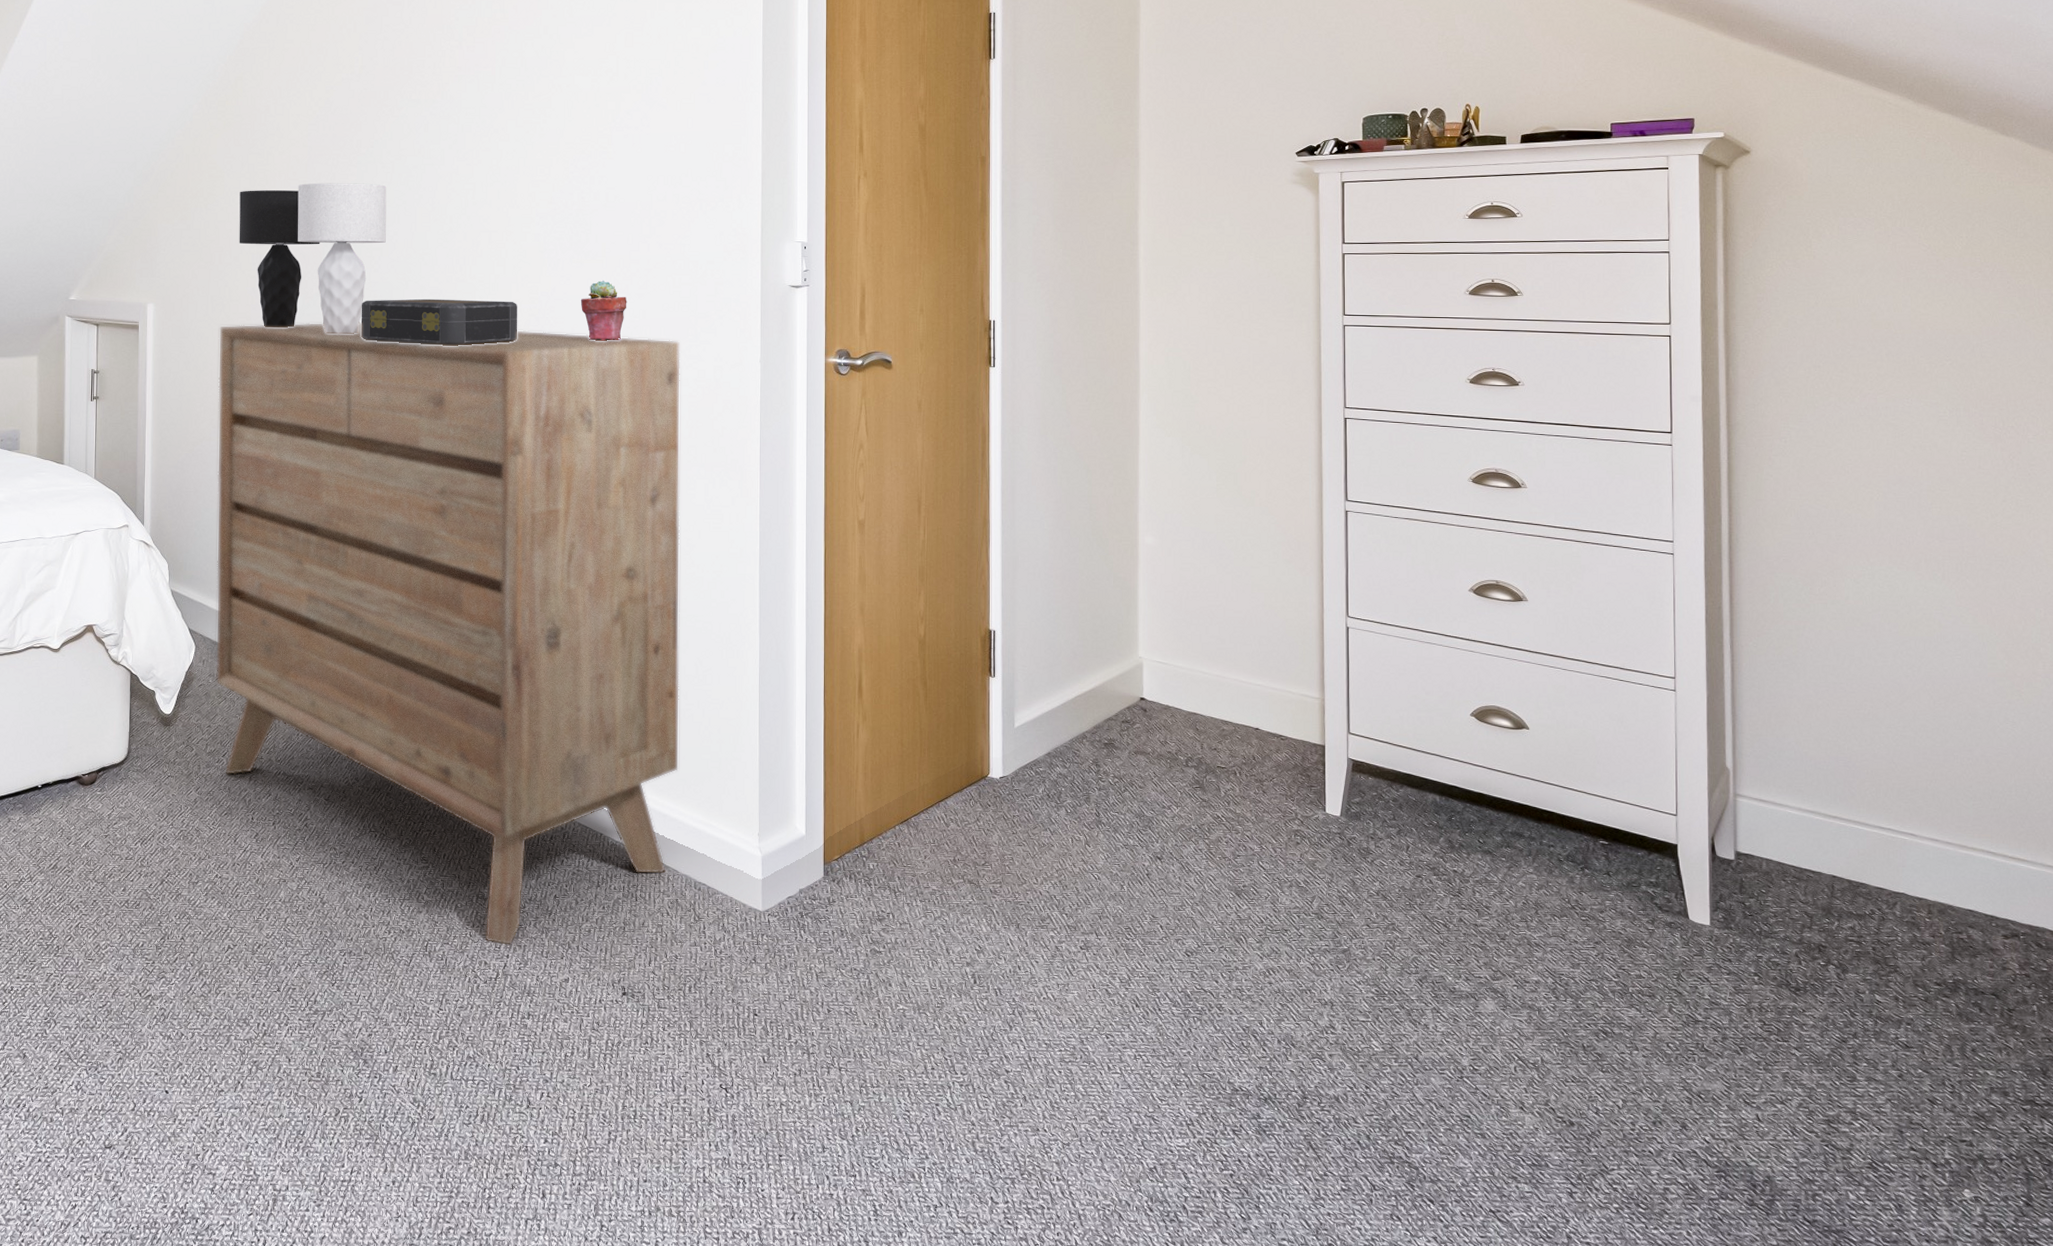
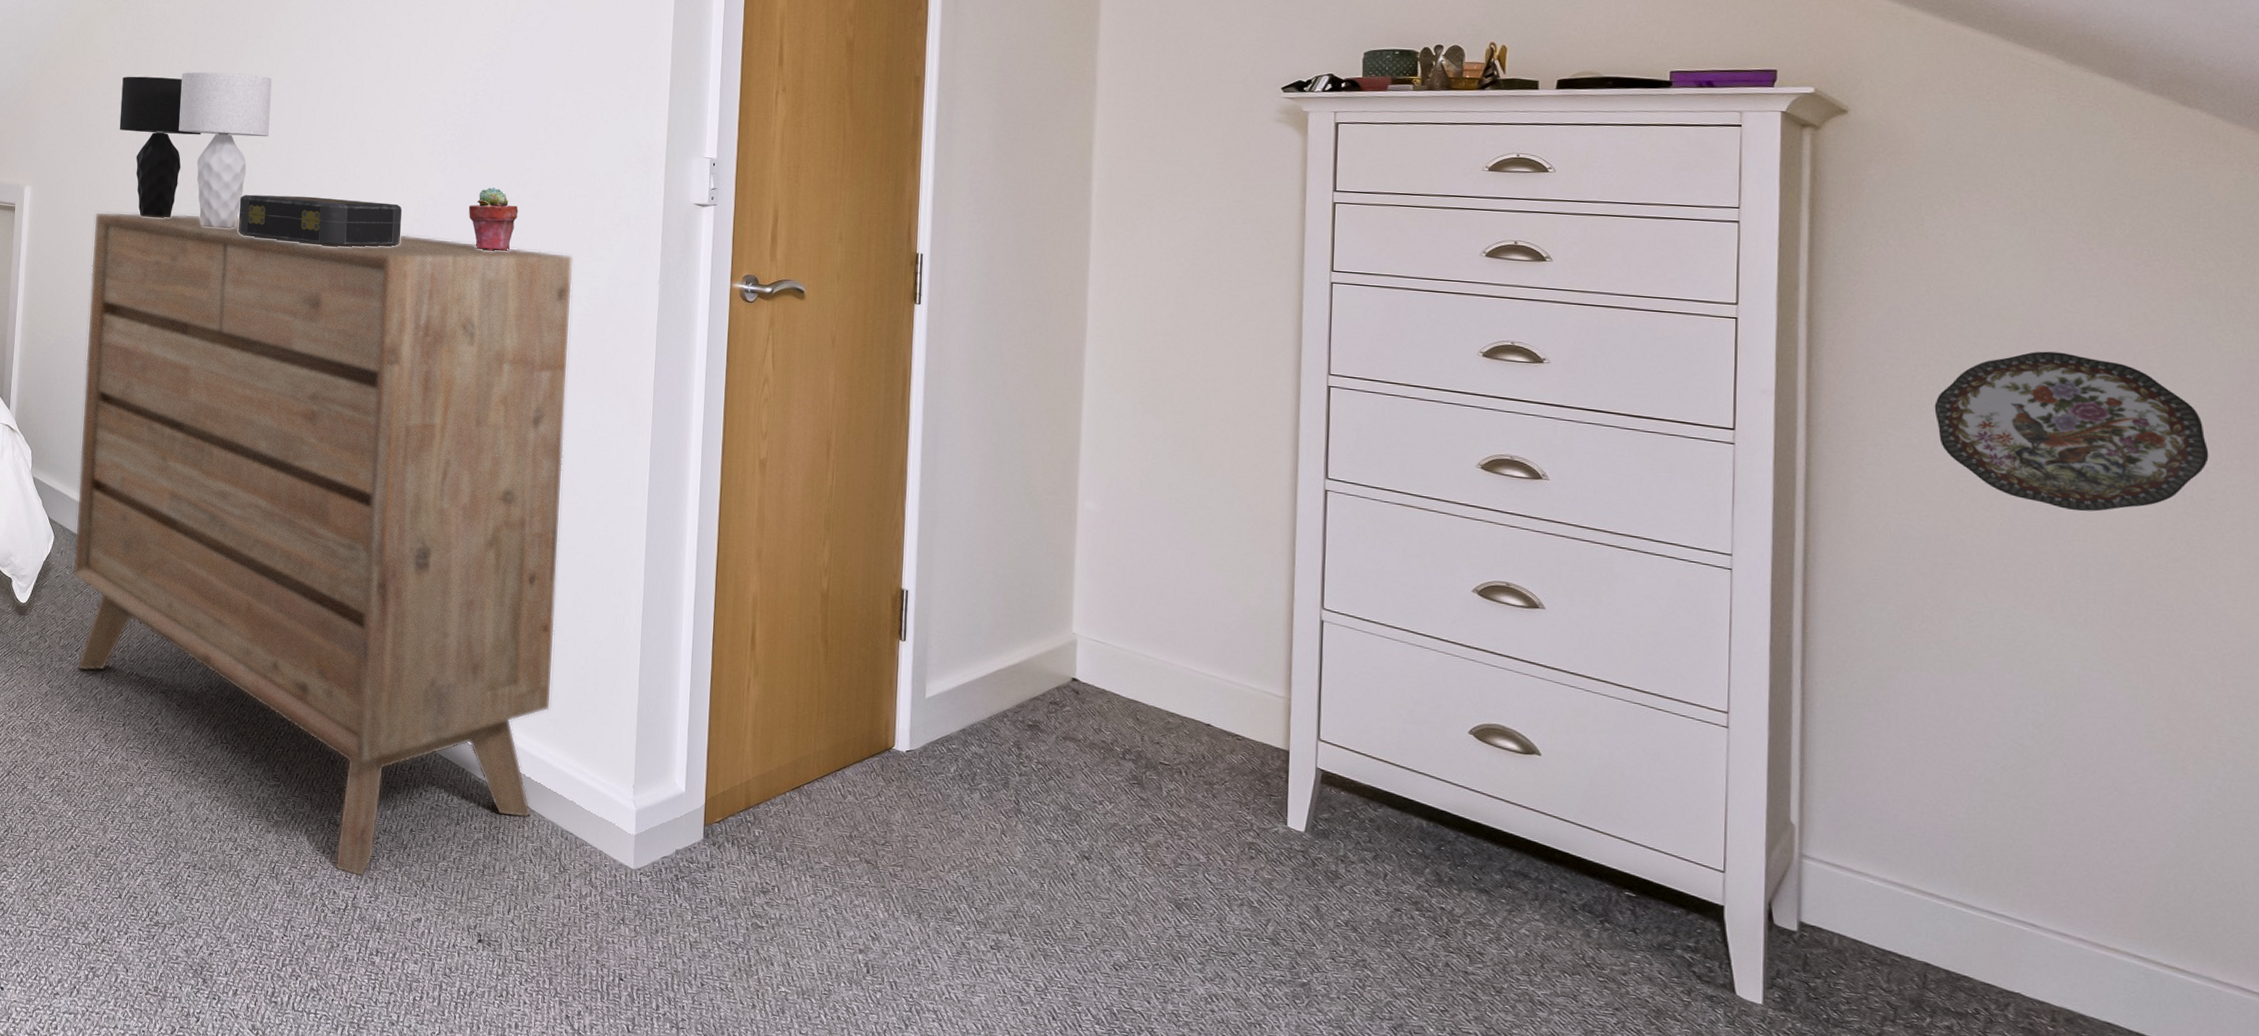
decorative plate: none [1824,349,2030,483] -> present [1934,351,2209,512]

